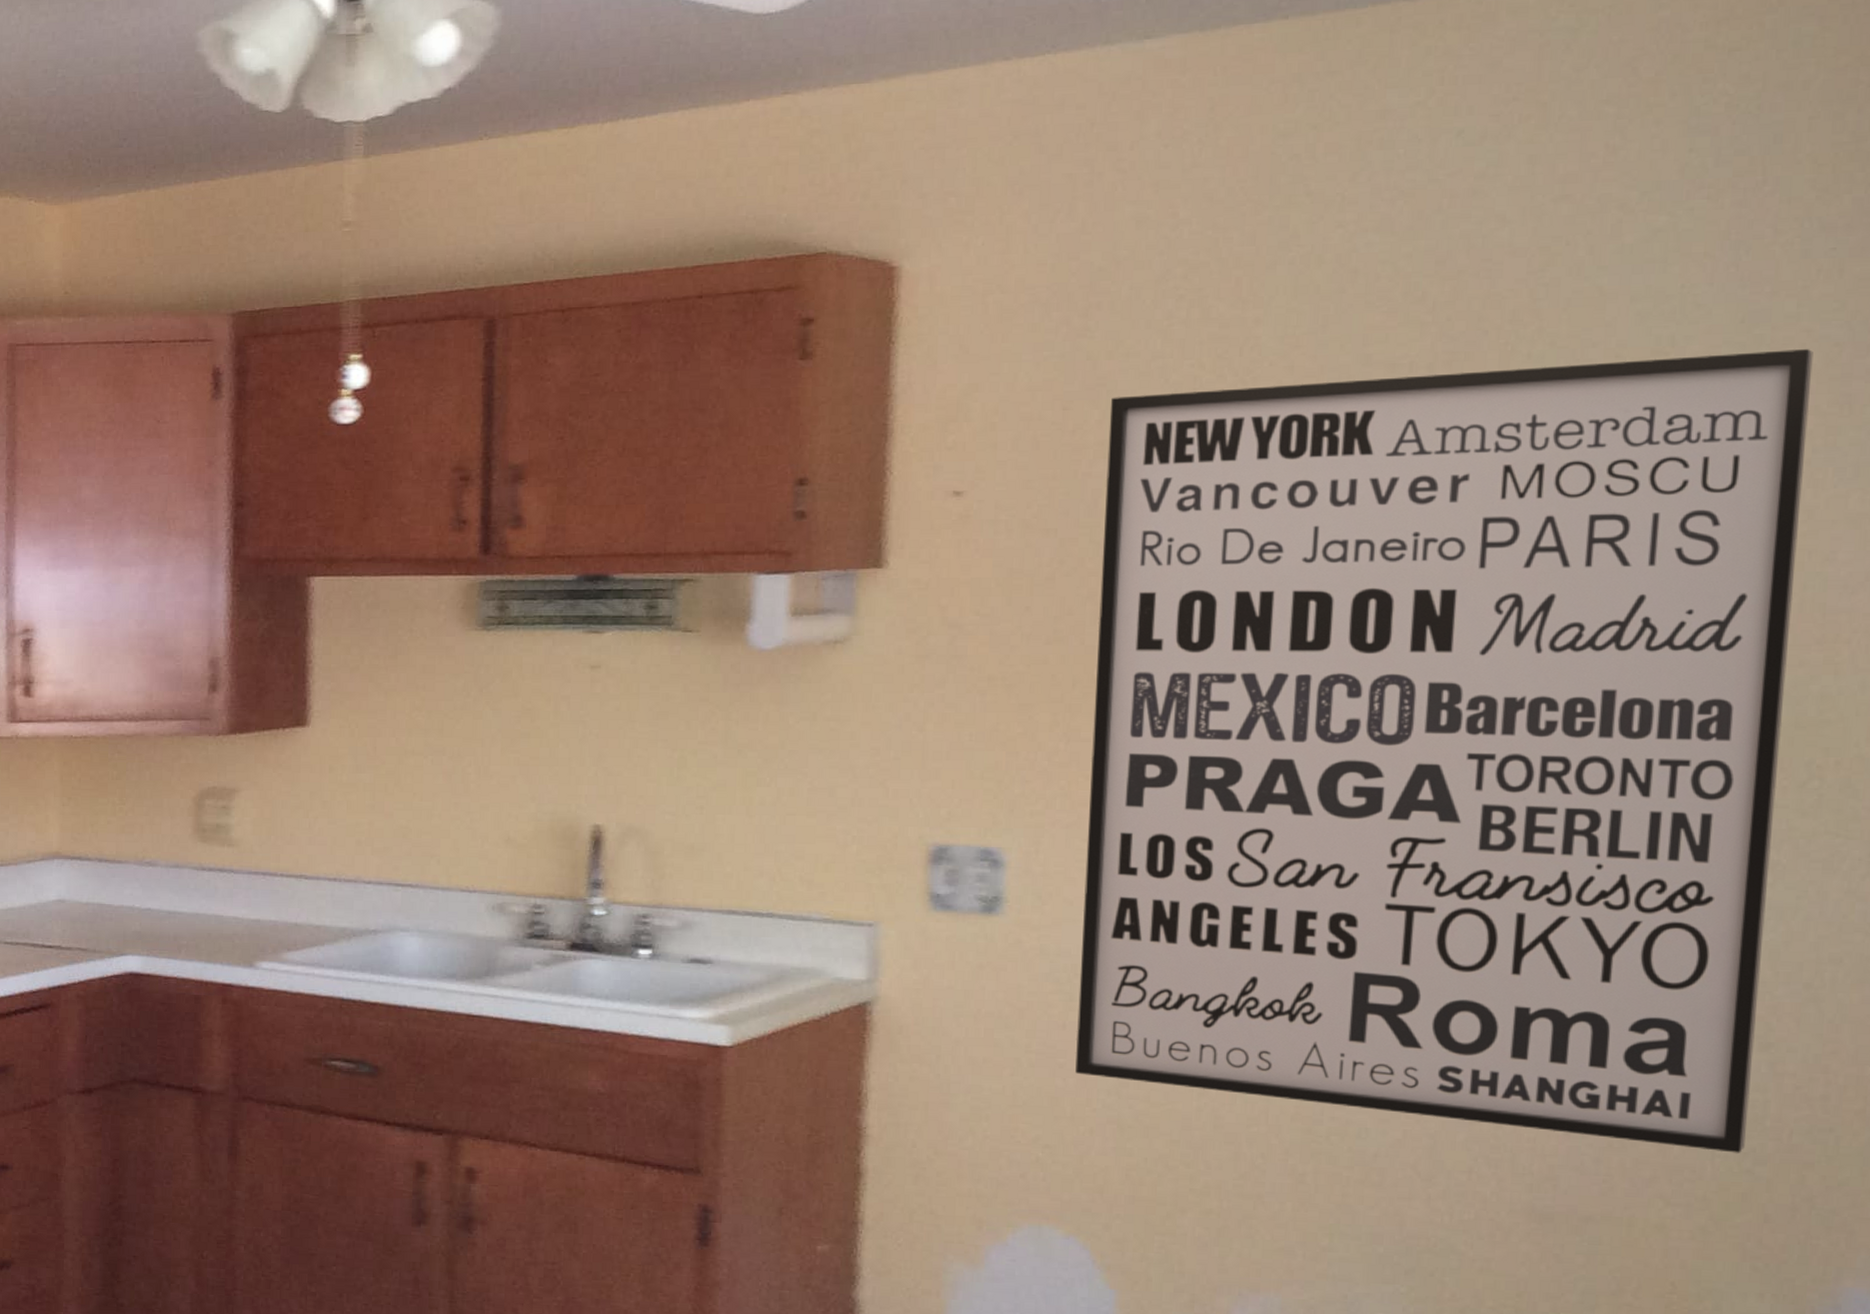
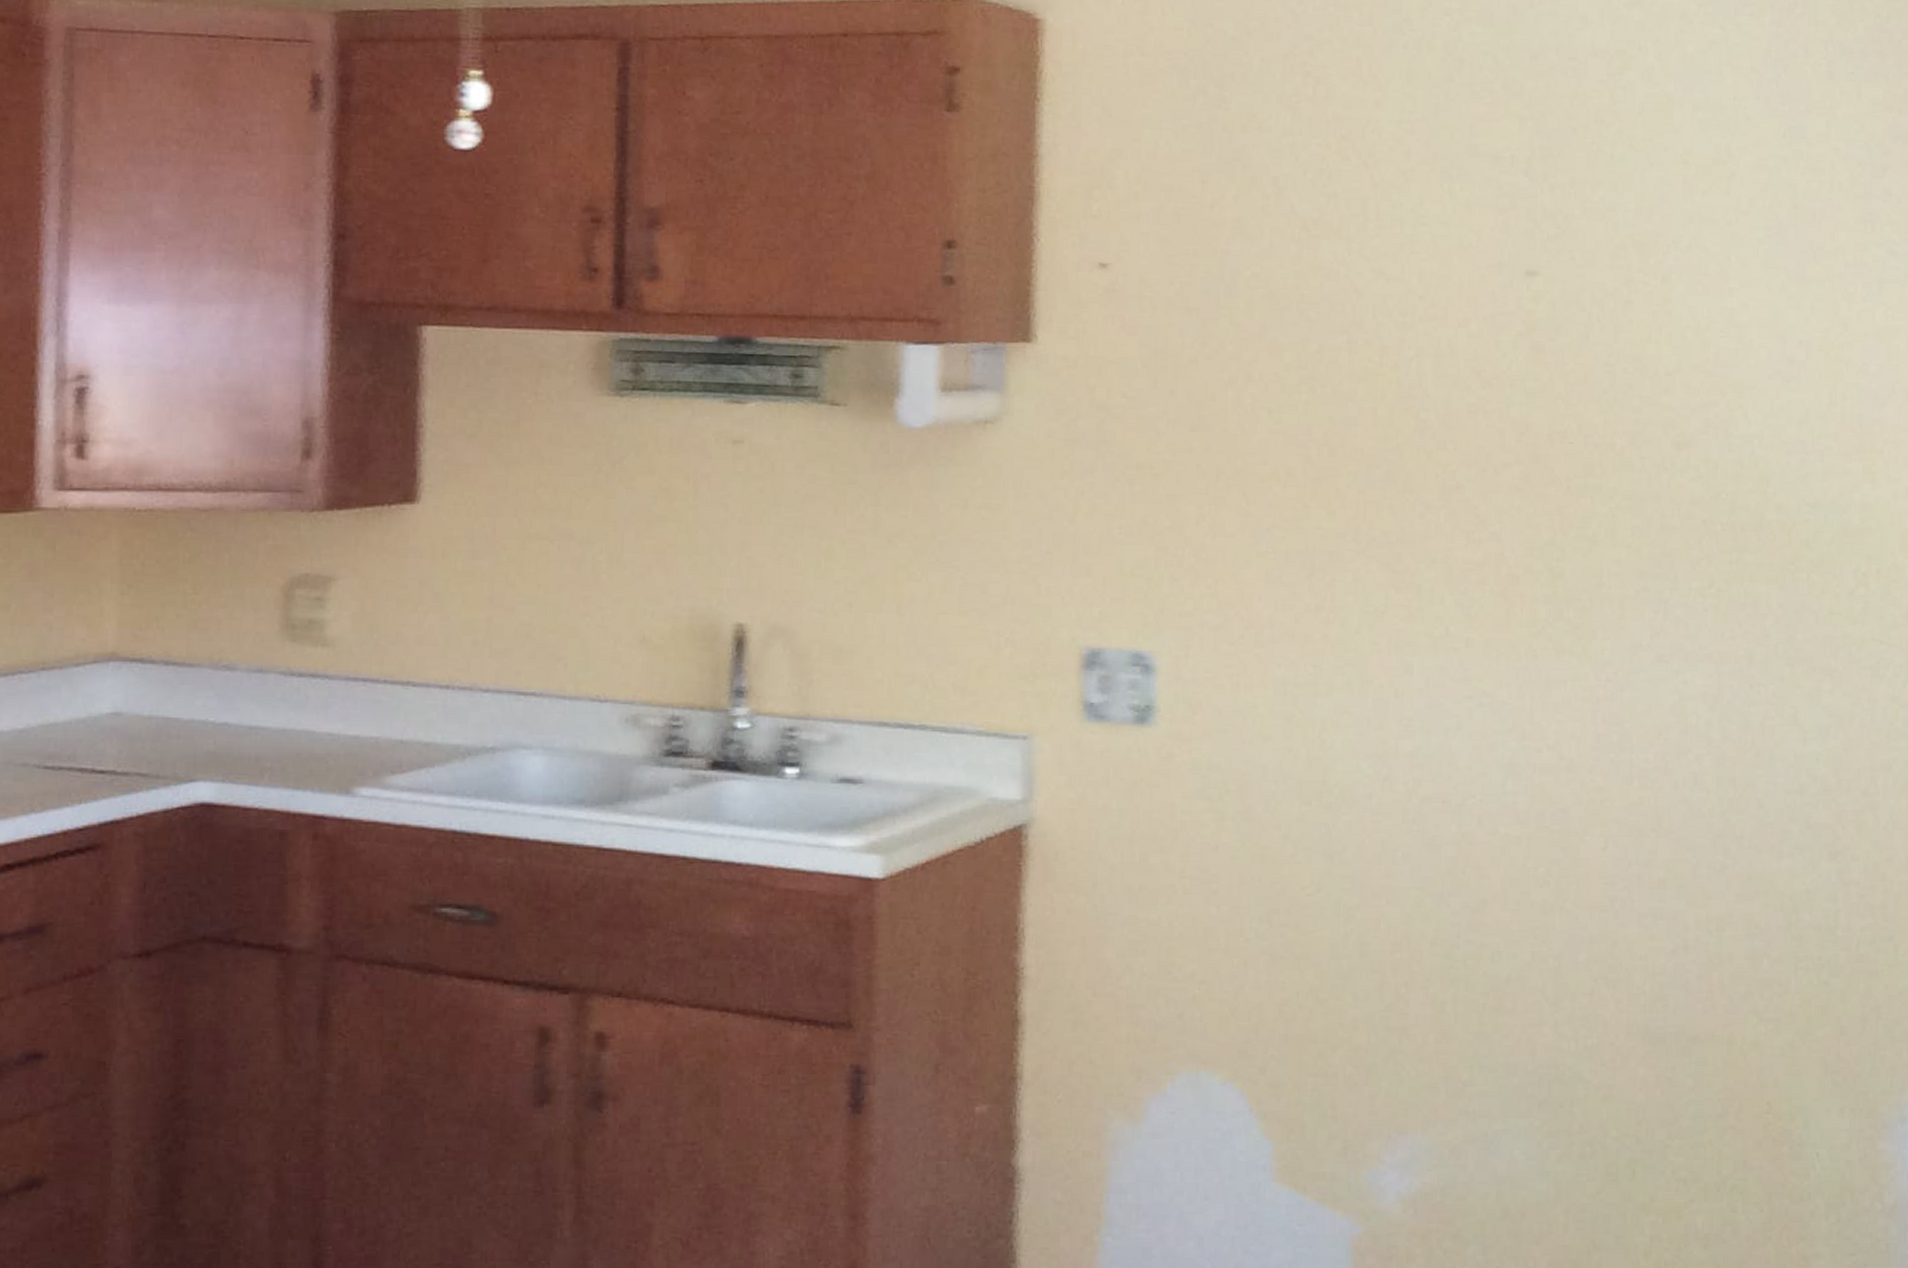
wall art: present [1075,349,1813,1153] -> none [1228,166,1841,965]

